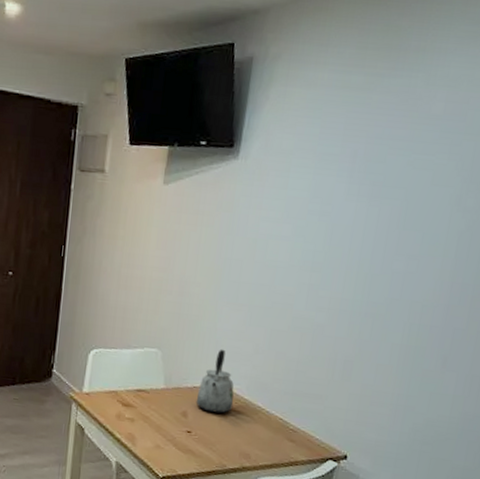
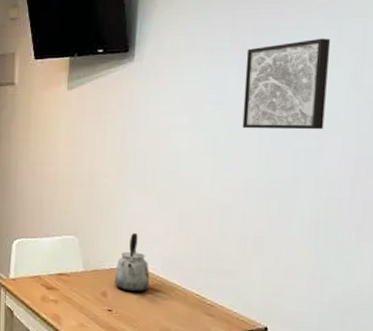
wall art: none [344,153,442,253] -> present [242,38,331,130]

